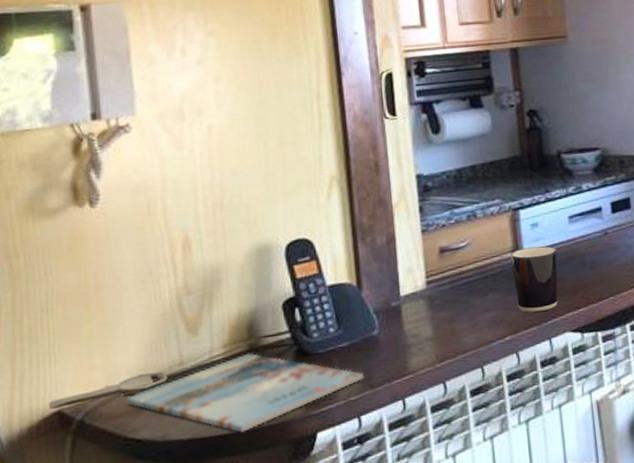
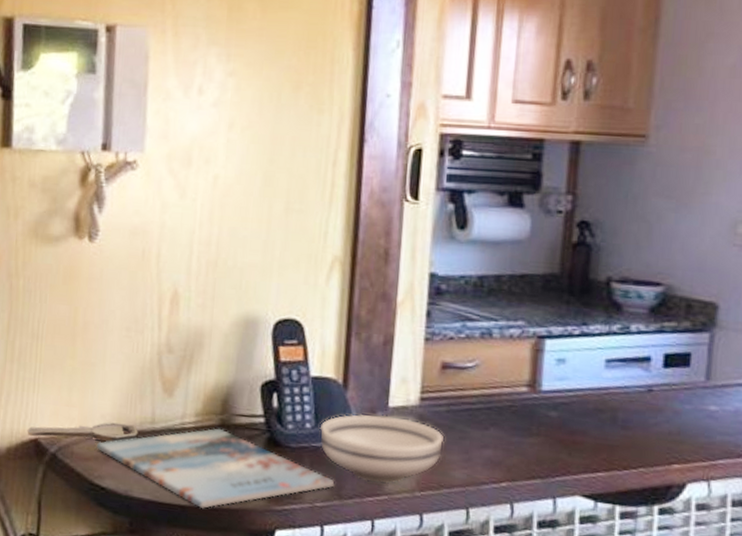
bowl: none [342,302,453,366] -> present [319,414,444,484]
mug: present [510,246,558,313] -> none [522,385,584,465]

